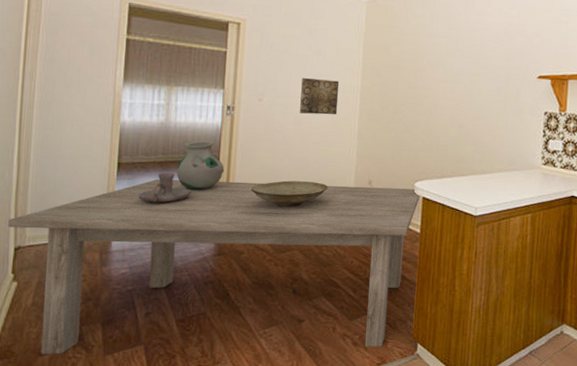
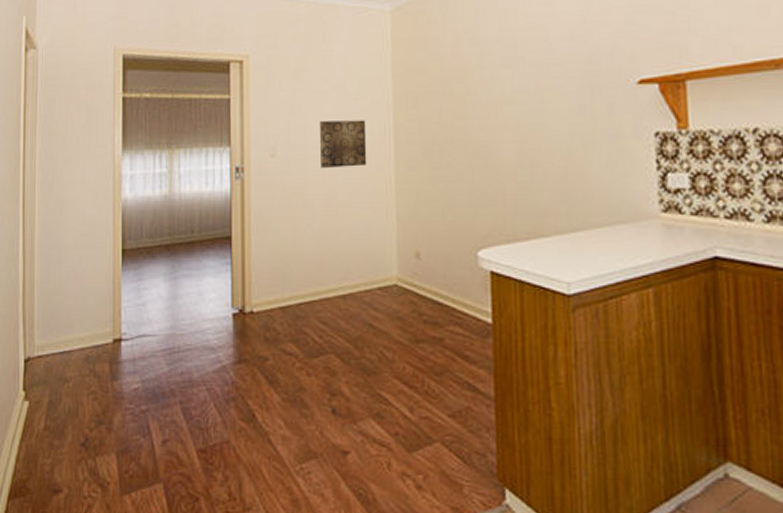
dining table: present [7,179,421,354] -> none [16,261,488,493]
candle holder: present [138,172,191,203] -> none [146,257,203,298]
vase: present [176,139,225,190] -> none [185,212,239,278]
decorative bowl: present [251,180,328,207] -> none [271,259,364,294]

